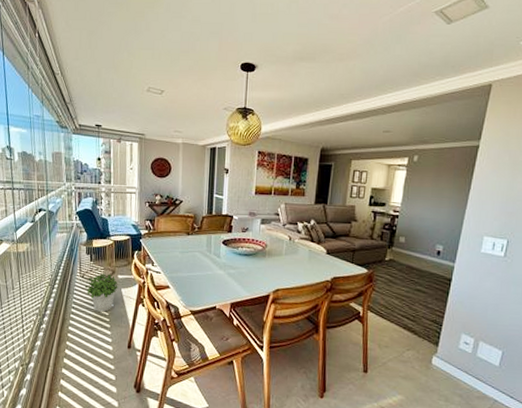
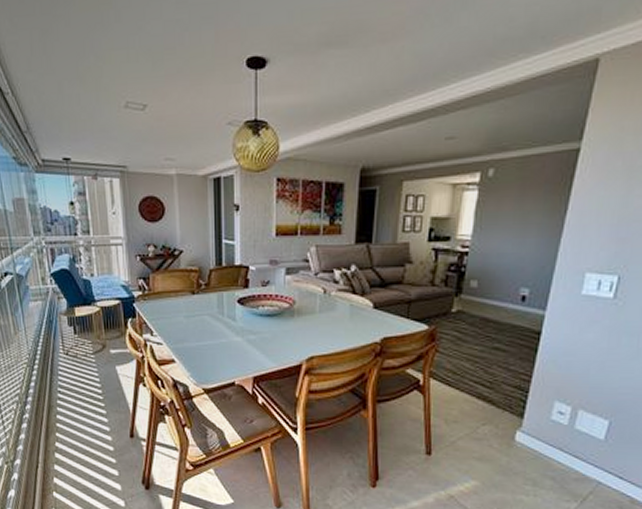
potted plant: present [85,272,118,312] -> none [71,347,111,396]

